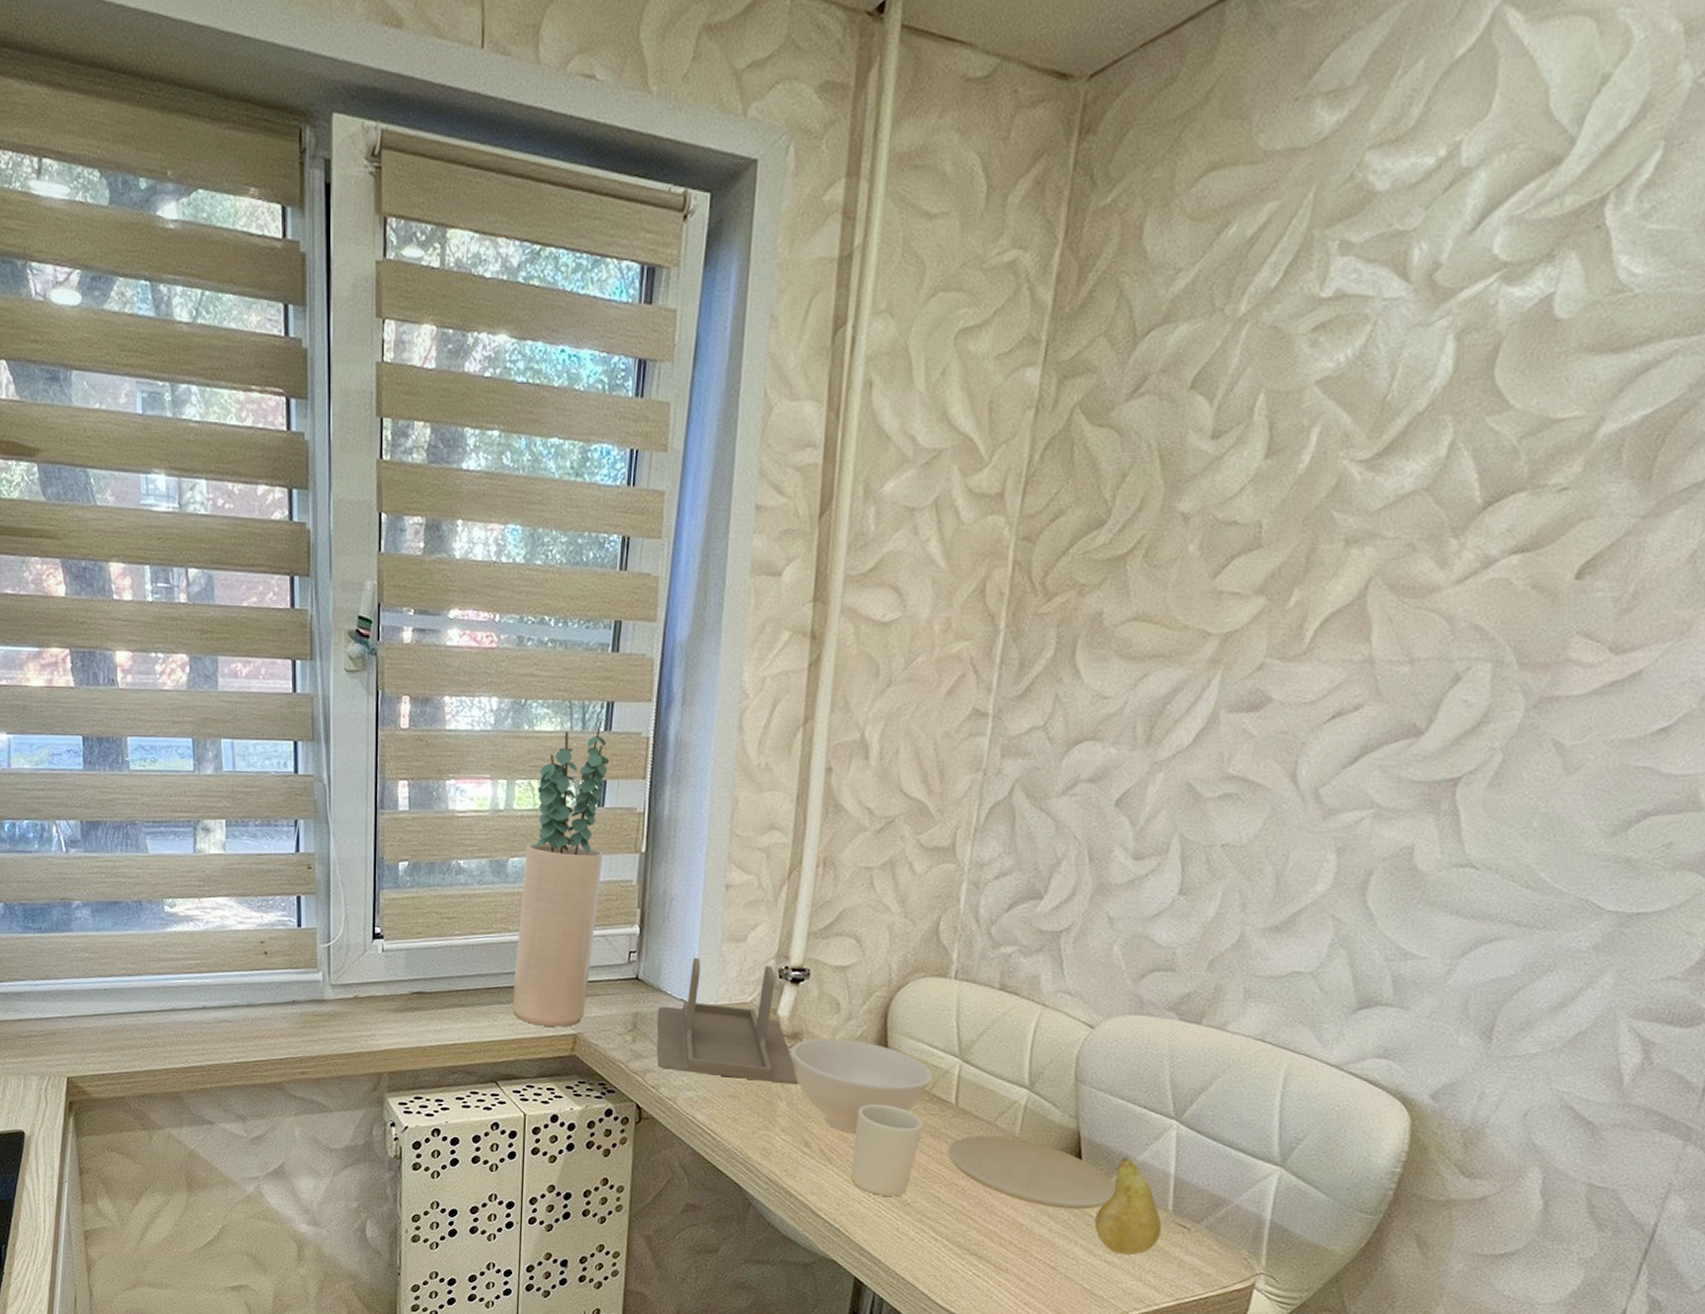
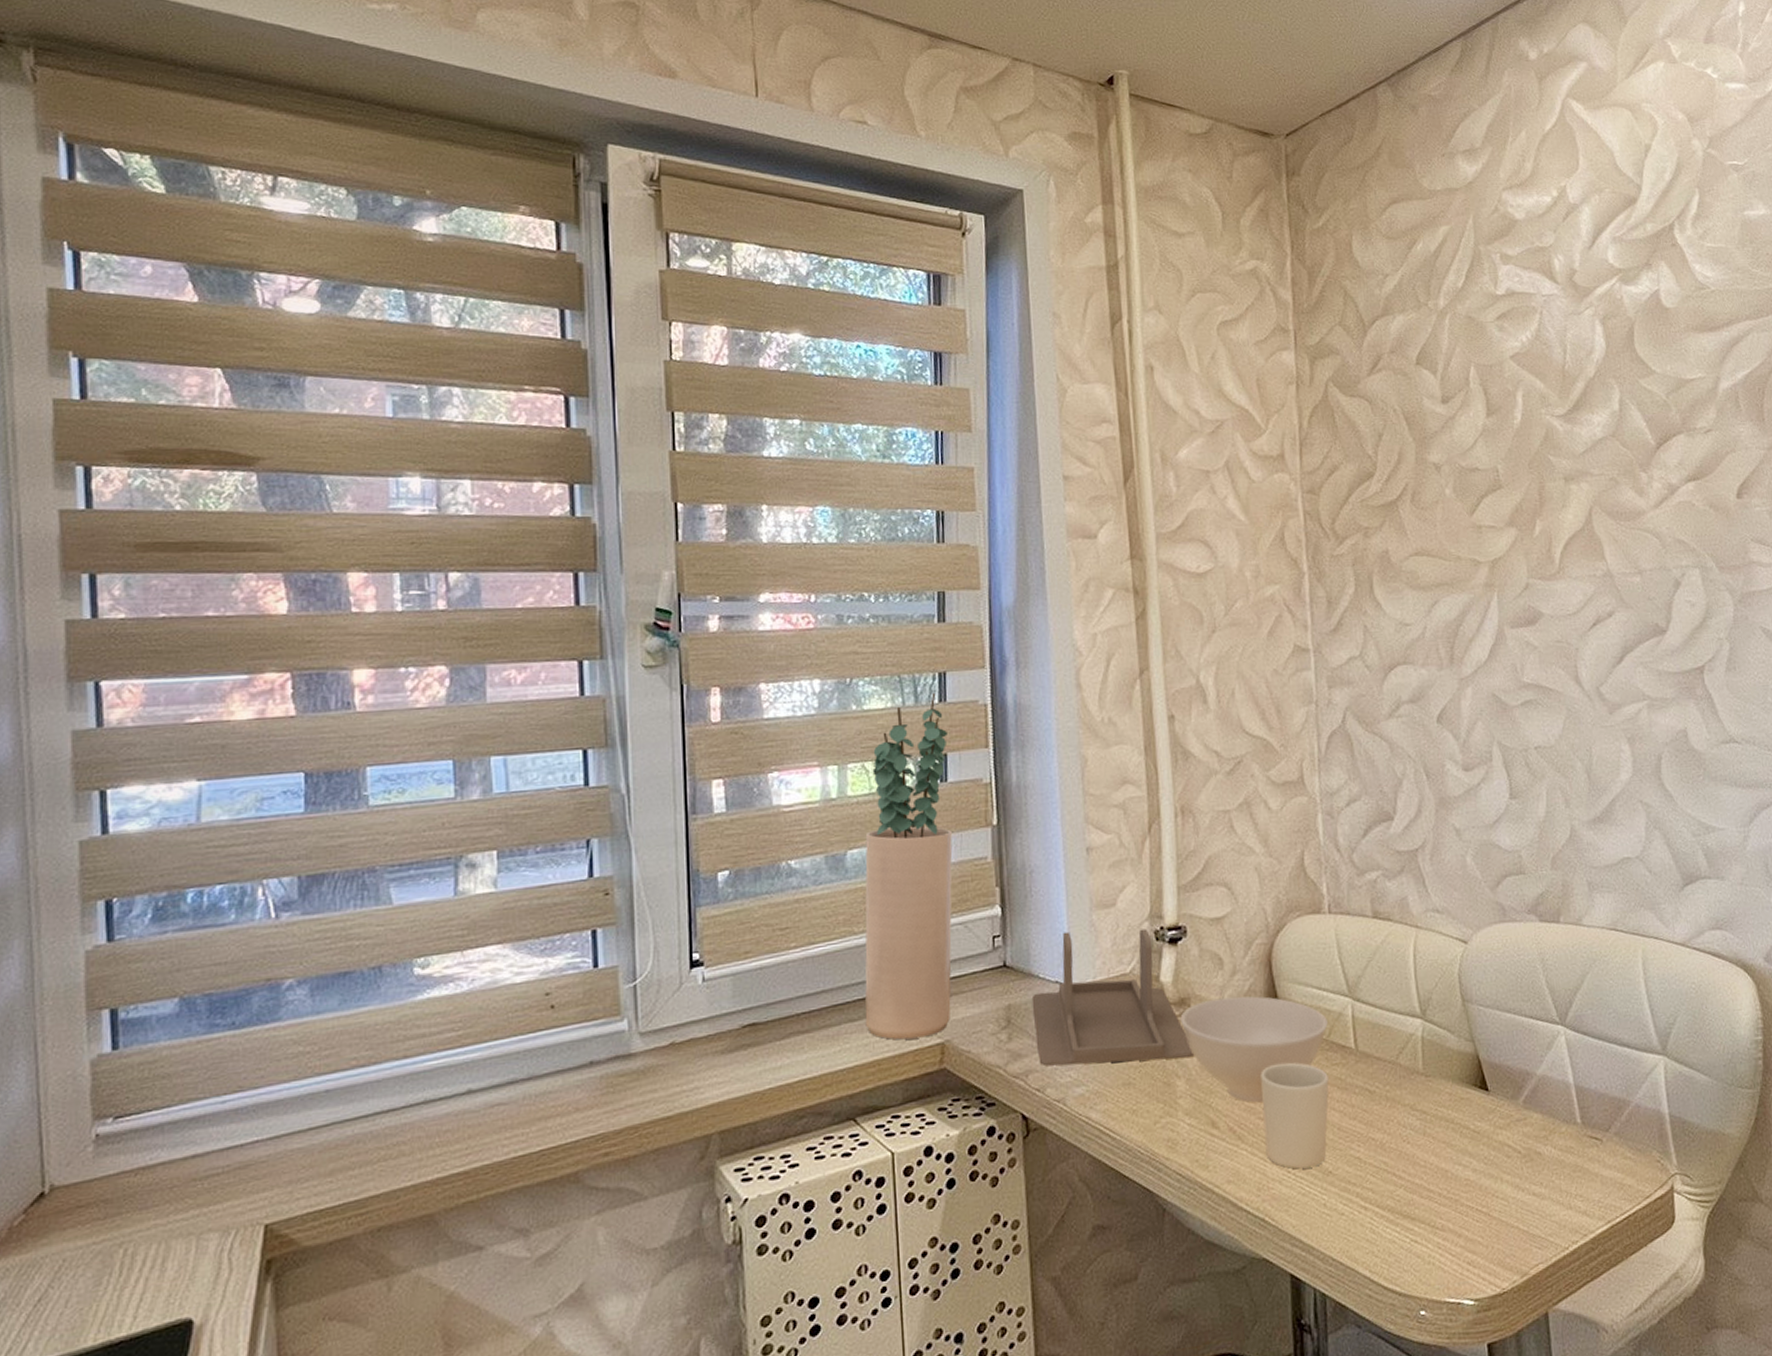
plate: present [947,1135,1116,1210] -> none [1357,1074,1526,1145]
fruit: present [1094,1157,1162,1256] -> none [1513,1074,1577,1183]

